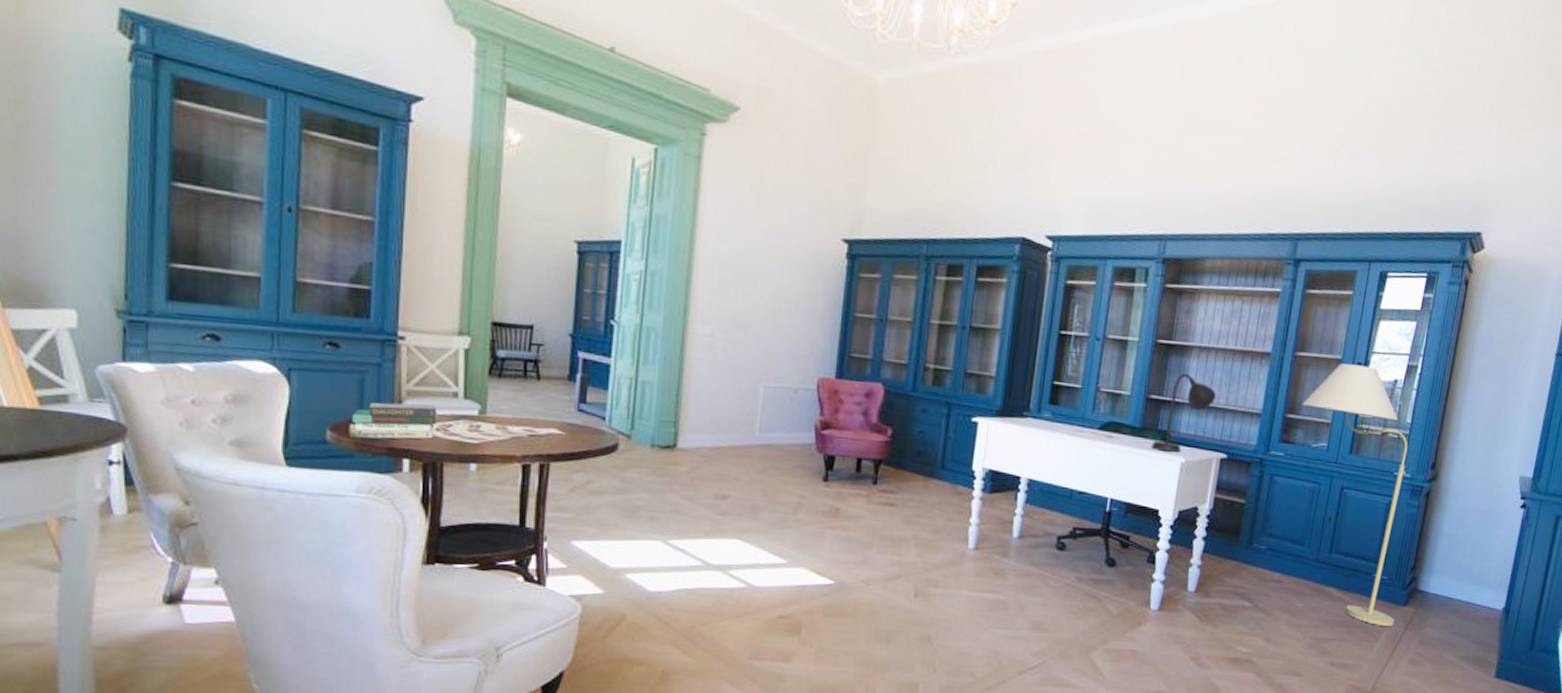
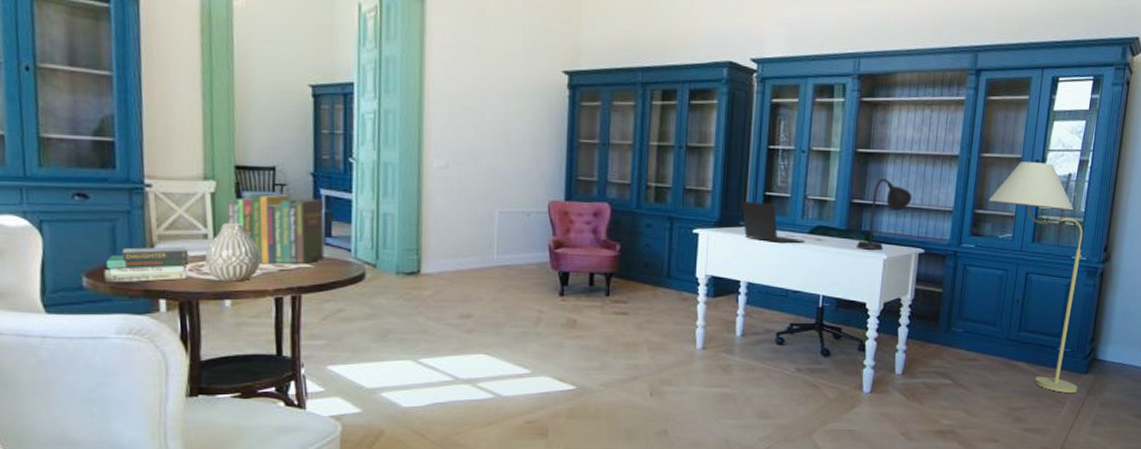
vase: none [452,381,510,445] -> present [204,222,261,282]
books: none [479,353,581,431] -> present [227,194,324,265]
laptop: none [1027,390,1095,439] -> present [741,202,805,243]

